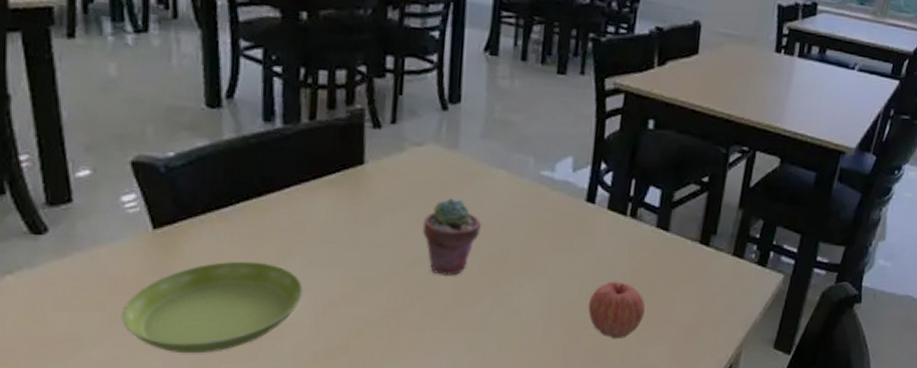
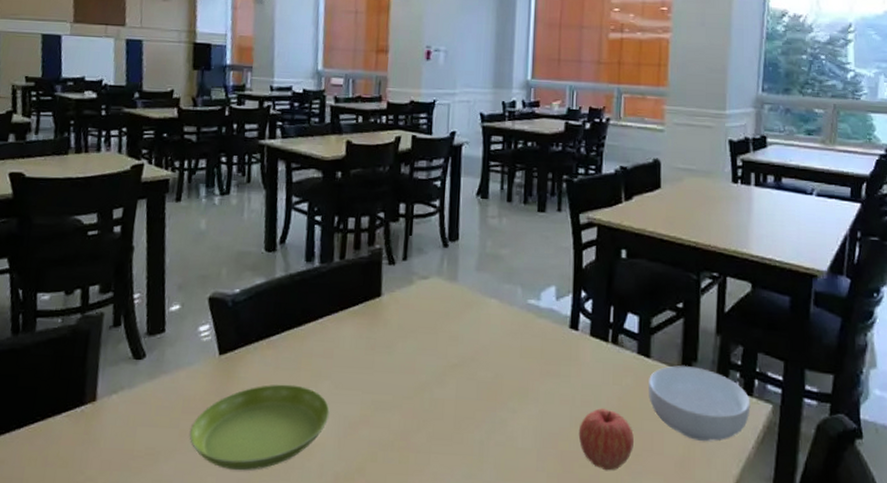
potted succulent: present [422,198,482,276] -> none [428,326,479,400]
cereal bowl: none [663,239,764,309] -> present [649,365,750,441]

